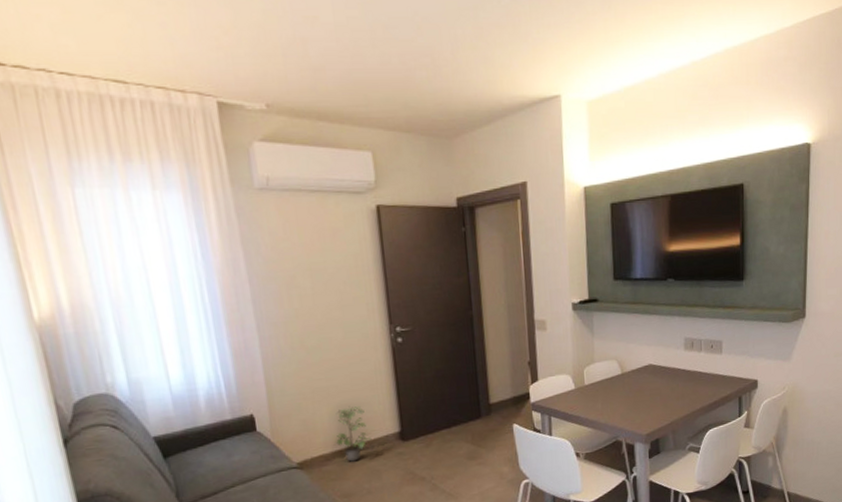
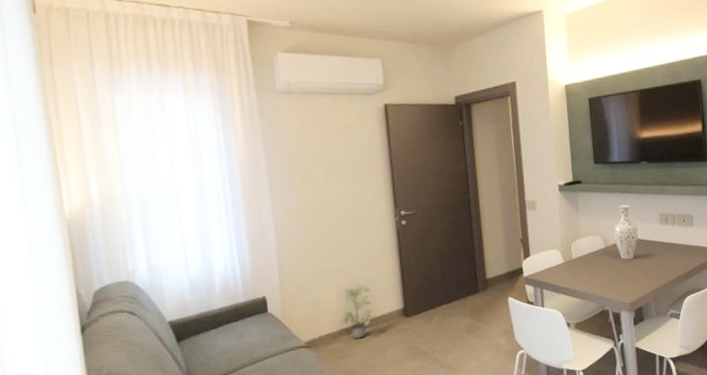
vase: none [631,327,659,388] -> present [613,204,639,260]

